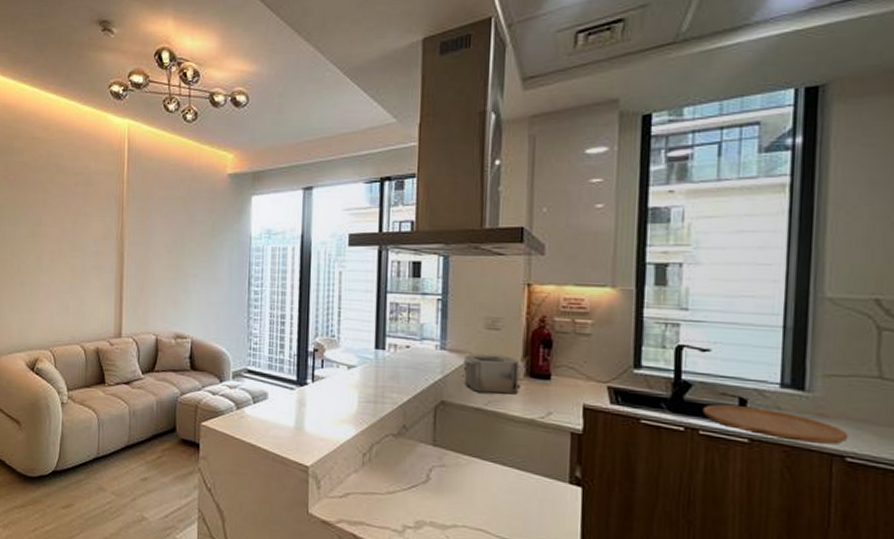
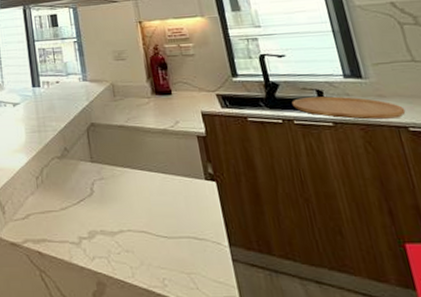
toaster: present [464,354,521,395] -> none [103,80,151,113]

